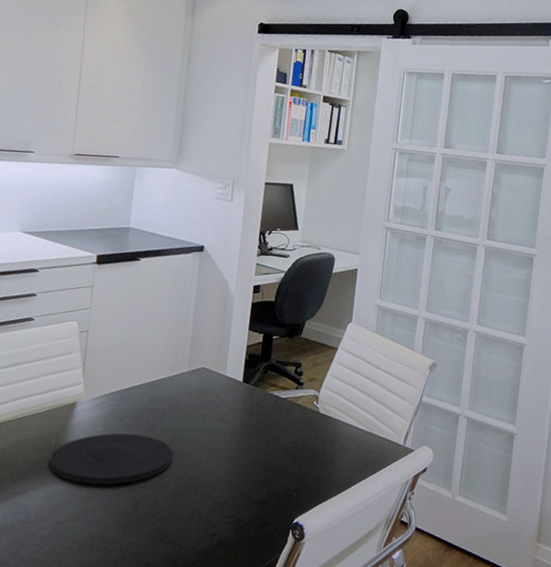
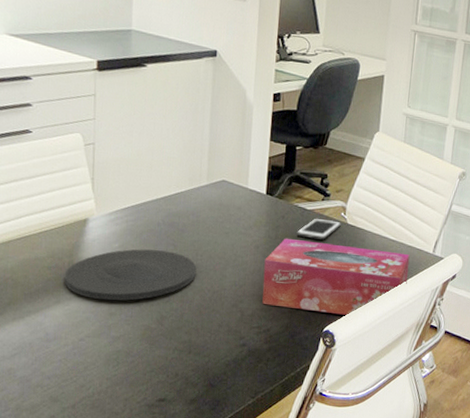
tissue box: none [234,425,381,507] -> present [262,238,410,315]
cell phone: none [270,406,314,428] -> present [296,218,341,240]

